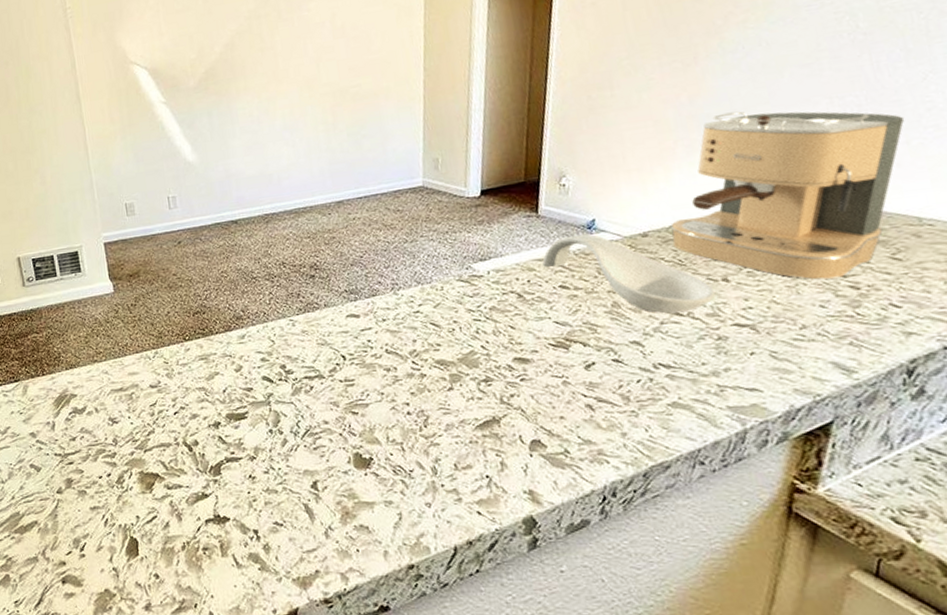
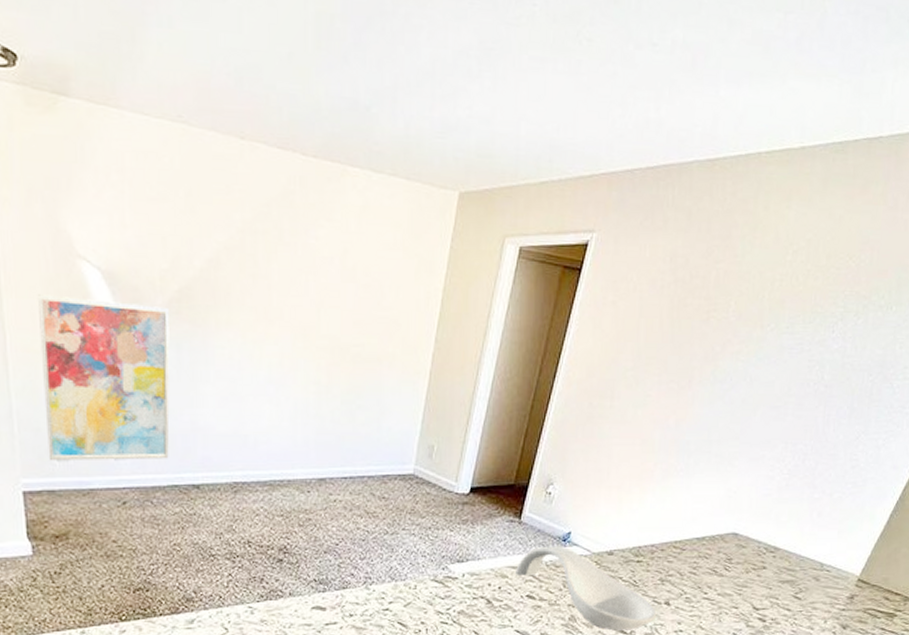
wall art: none [104,86,211,216] -> present [37,294,170,460]
coffee maker: present [670,111,905,279] -> none [632,442,834,610]

